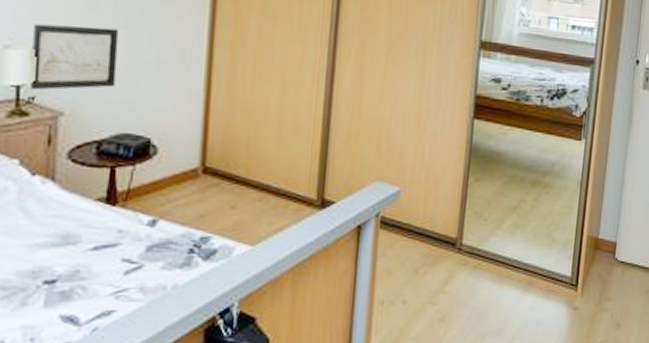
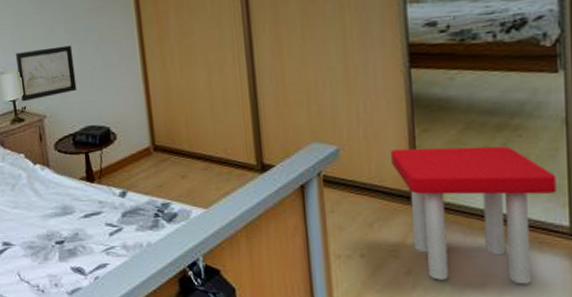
stool: none [444,196,567,330] -> present [391,146,556,285]

